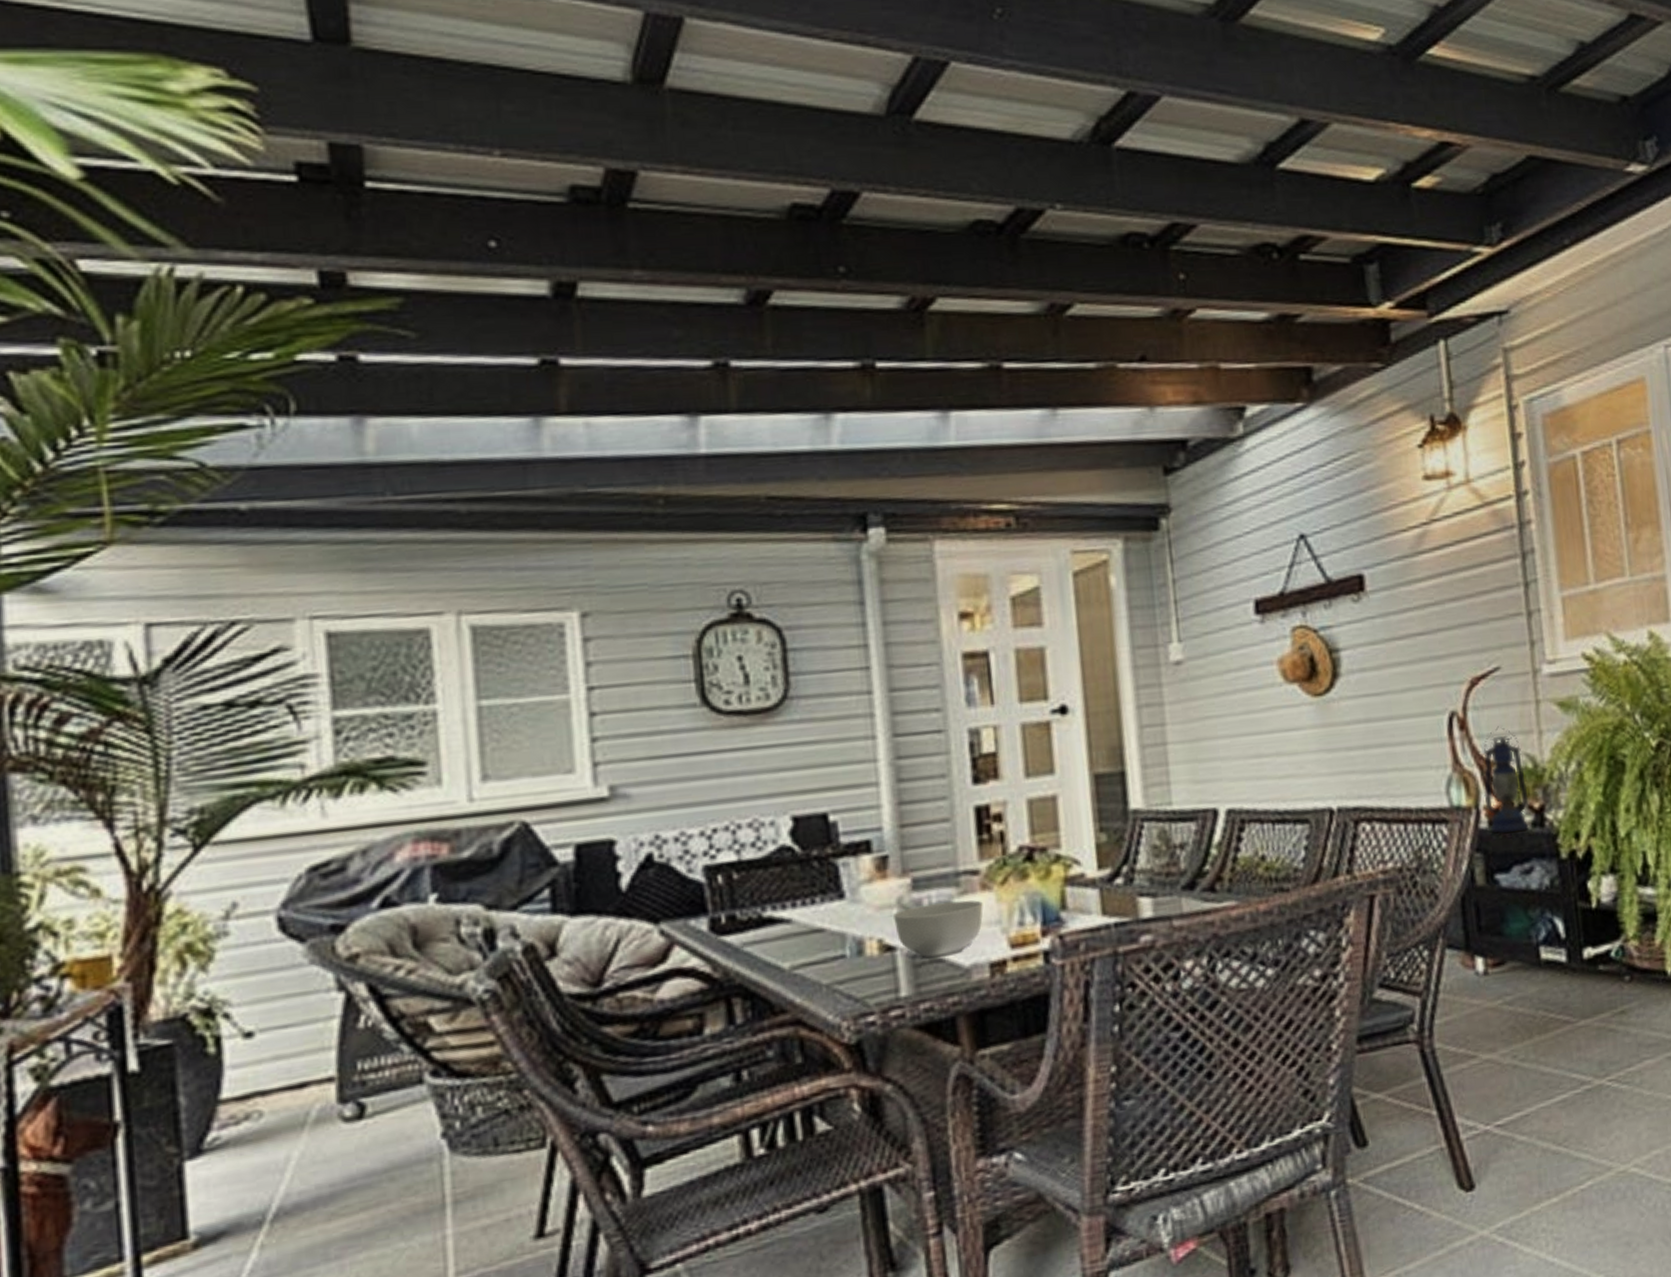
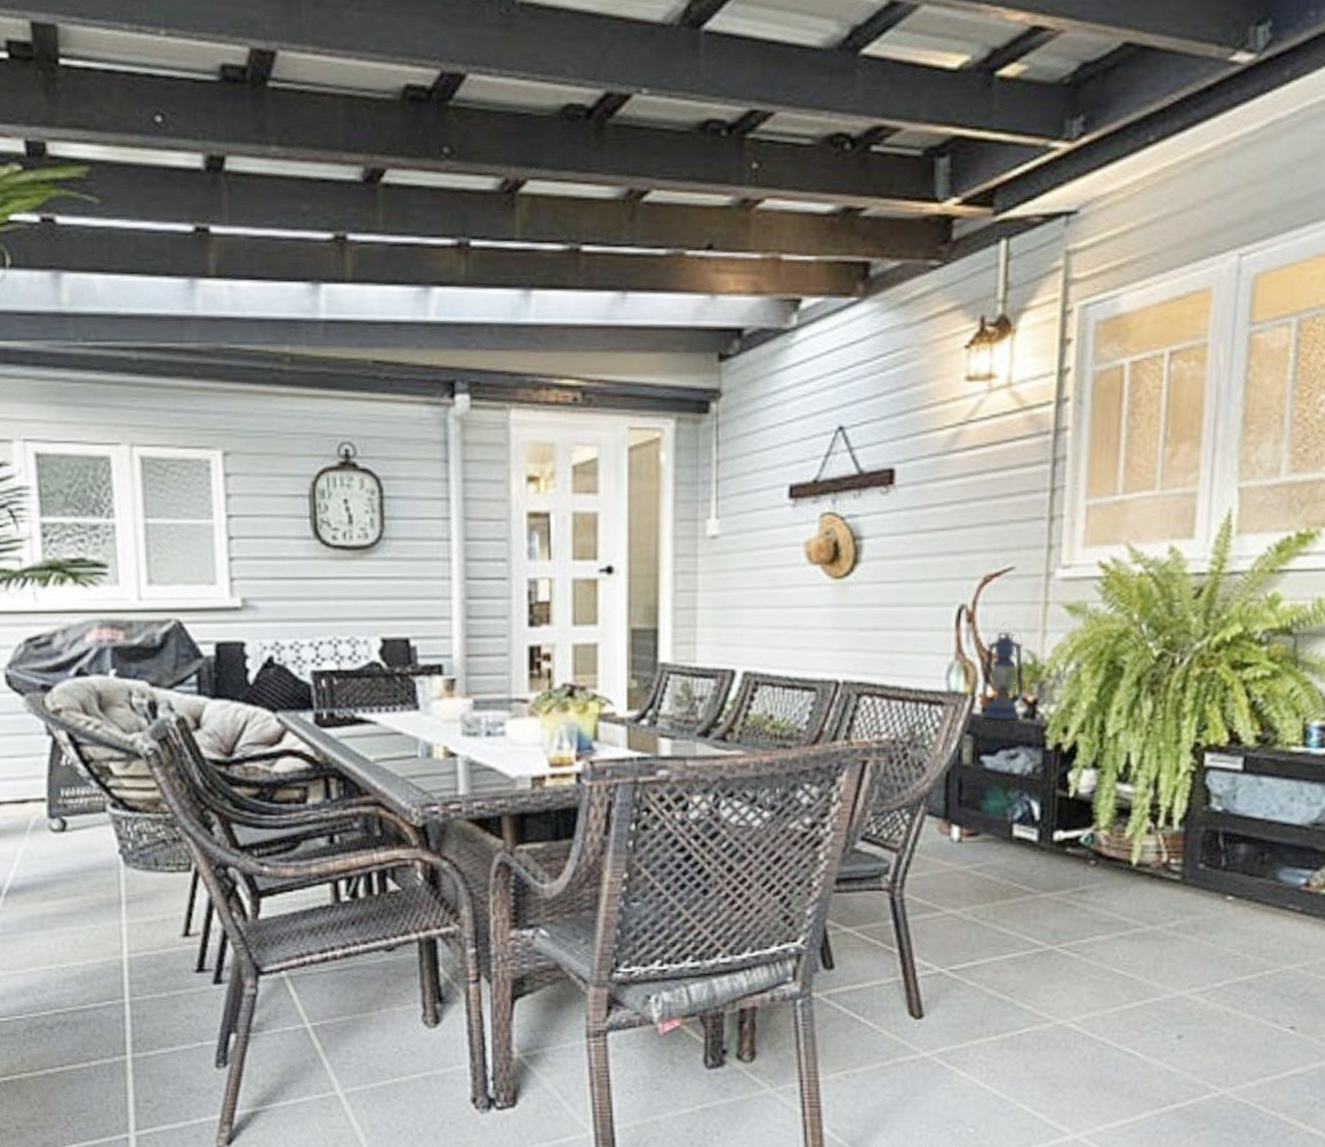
bowl: present [894,900,984,959] -> none [457,723,530,767]

